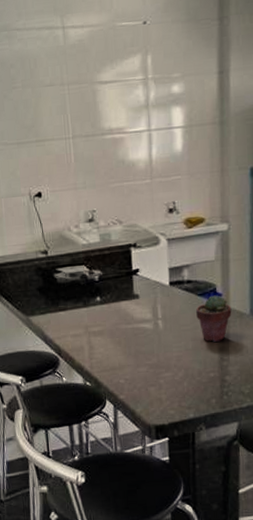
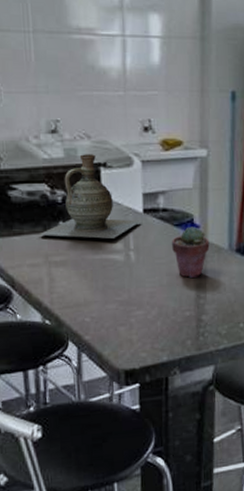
ceramic jug: none [80,237,168,310] -> present [38,154,141,239]

